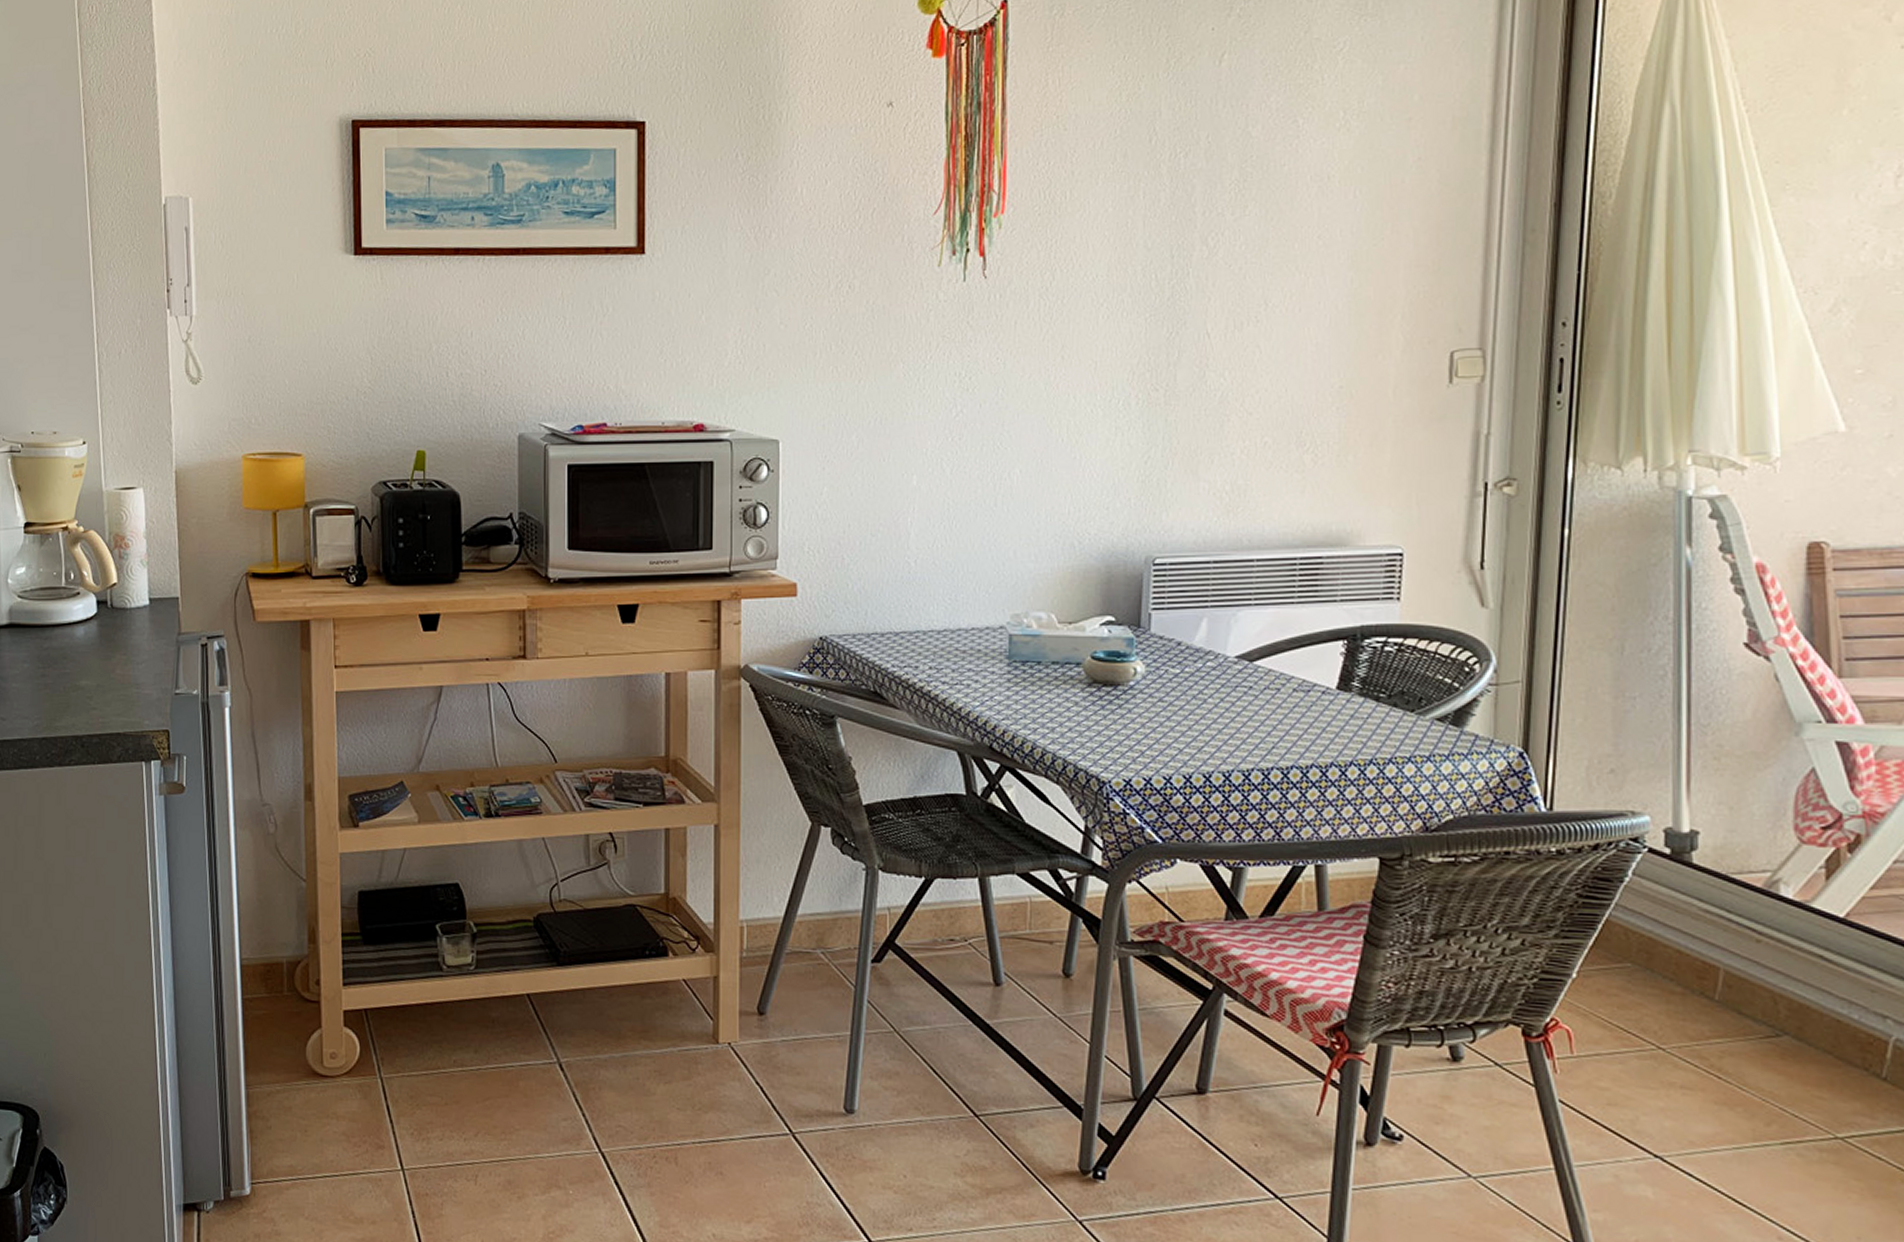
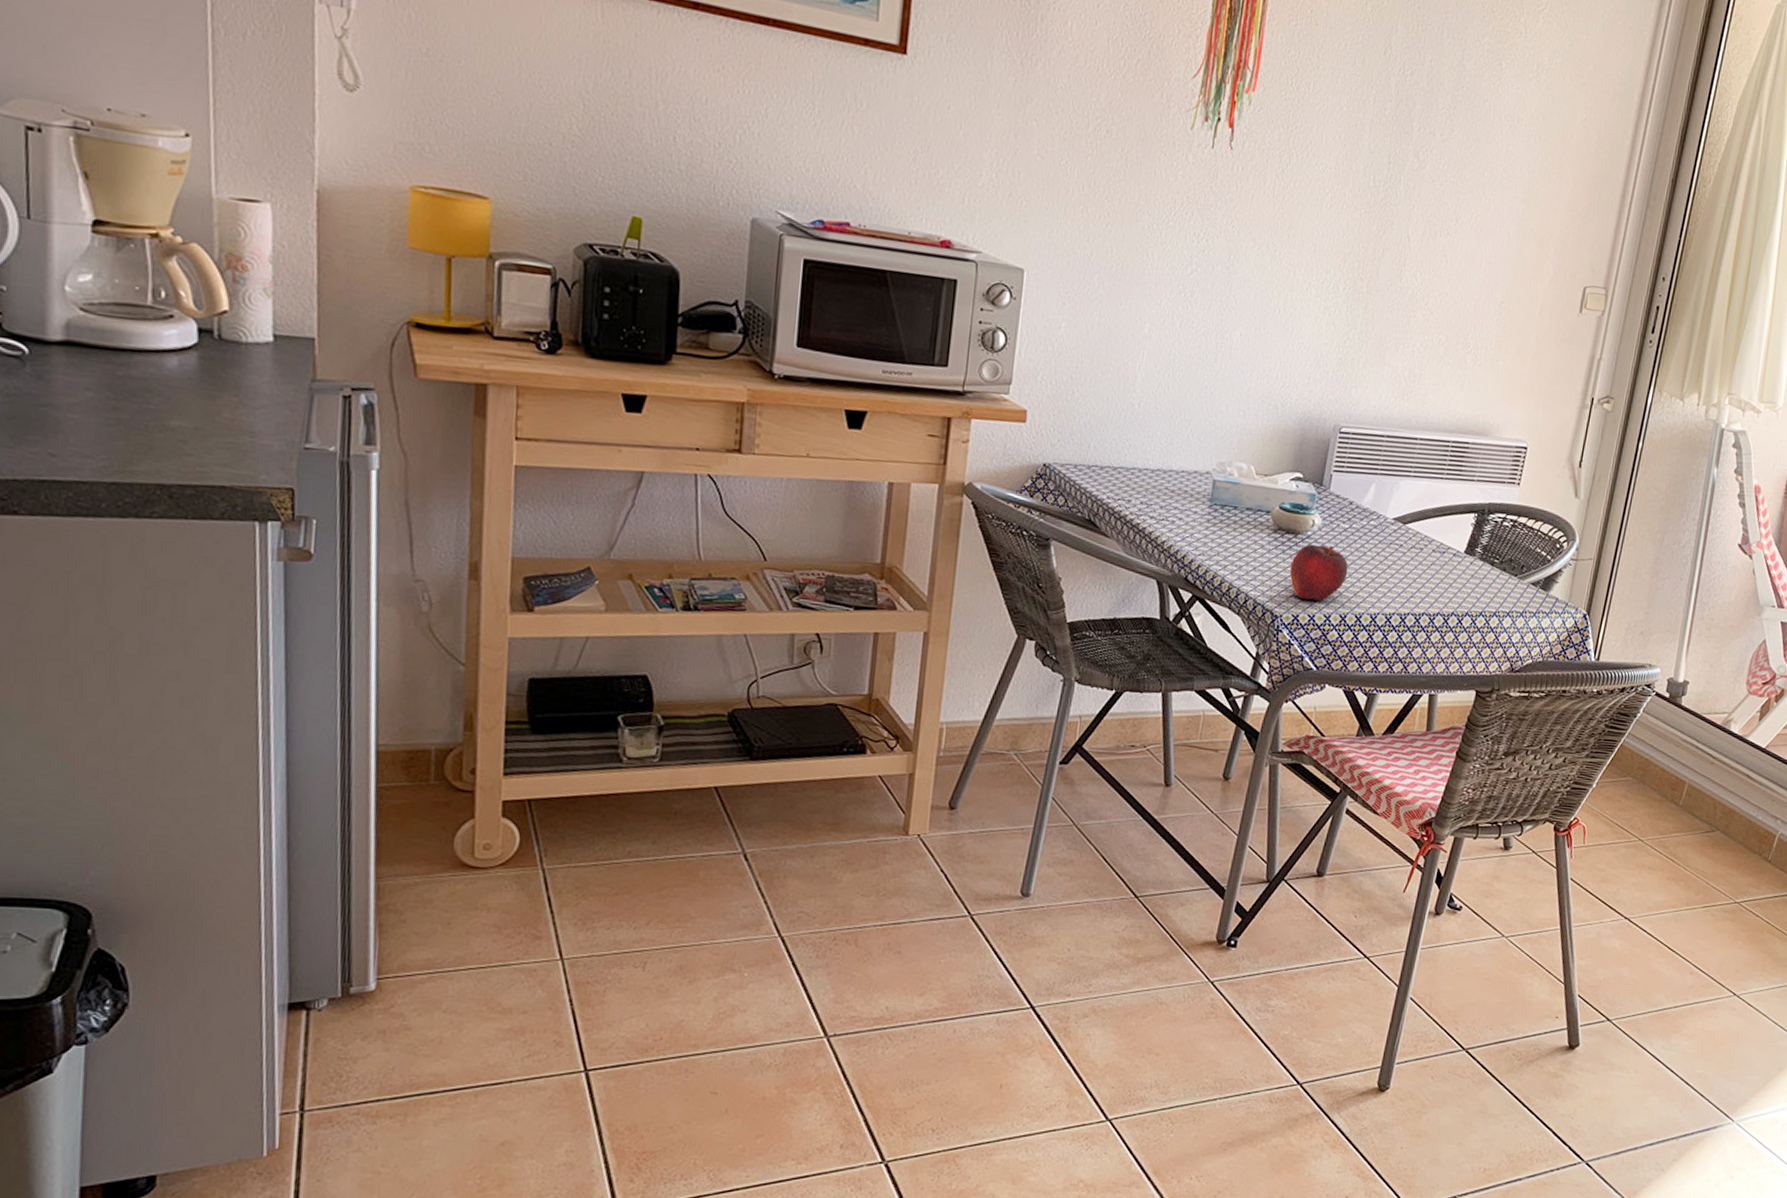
fruit: none [1113,696,1187,762] -> present [1289,544,1349,602]

